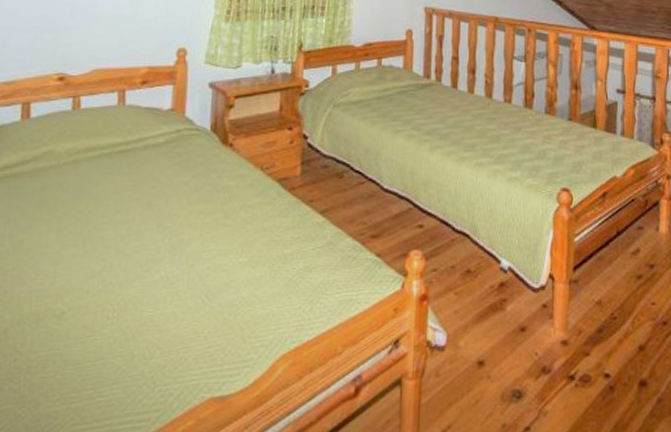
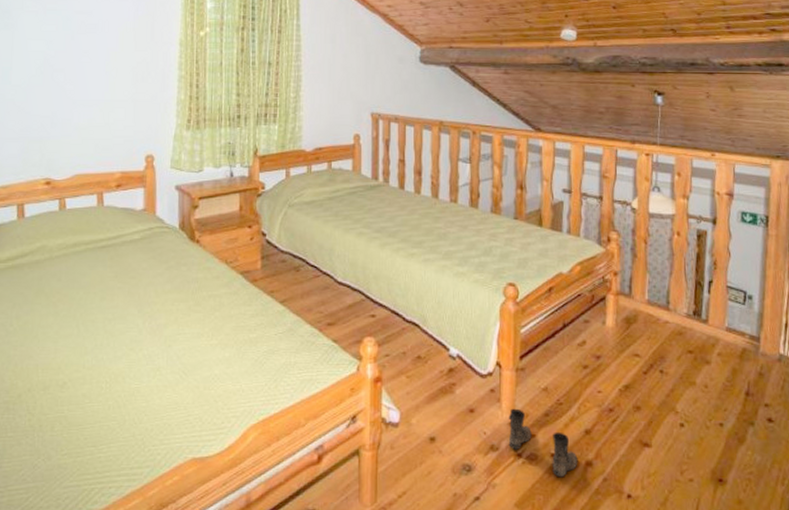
boots: none [562,325,632,400] -> present [509,408,578,477]

